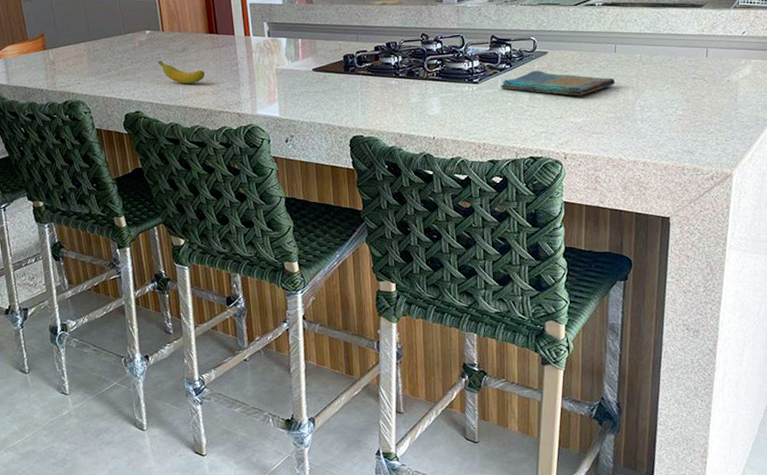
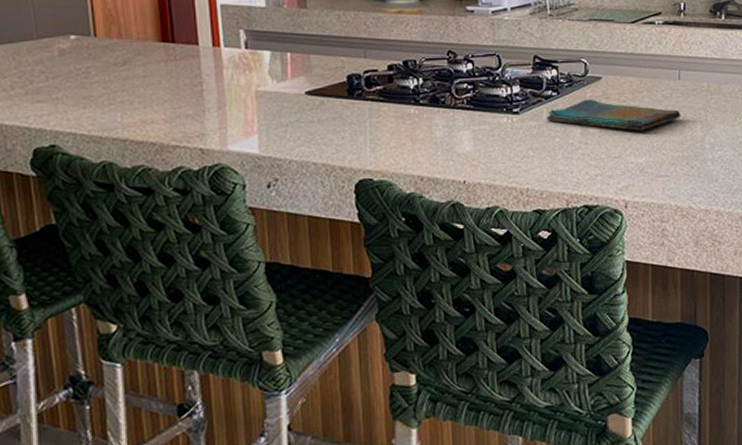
banana: present [158,60,205,84] -> none [87,76,154,109]

